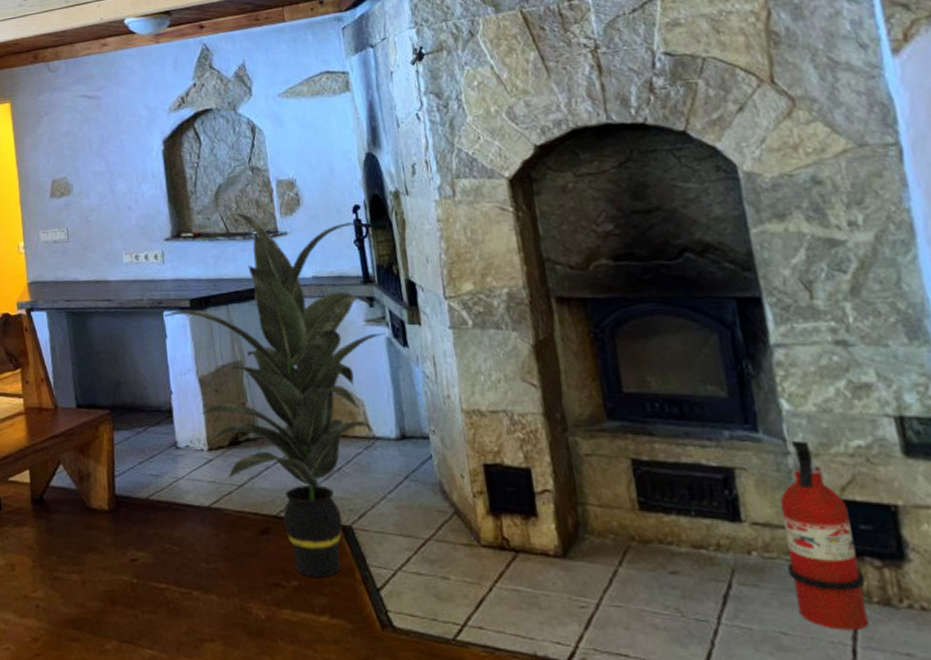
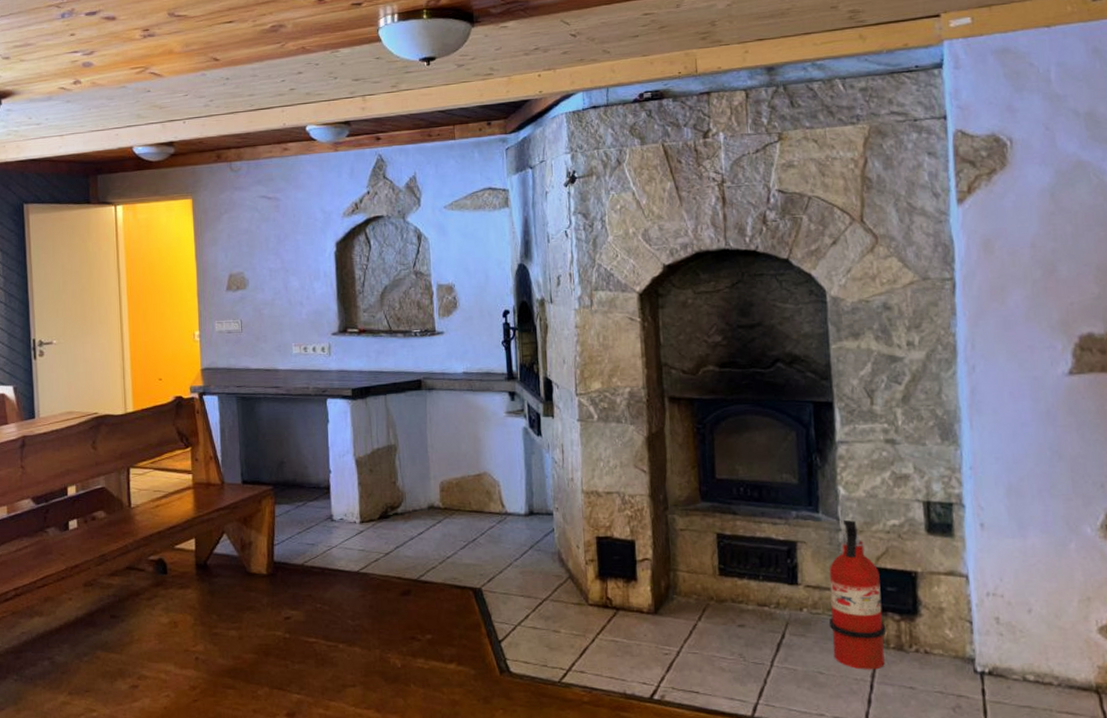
indoor plant: present [161,212,386,577] -> none [324,312,523,631]

